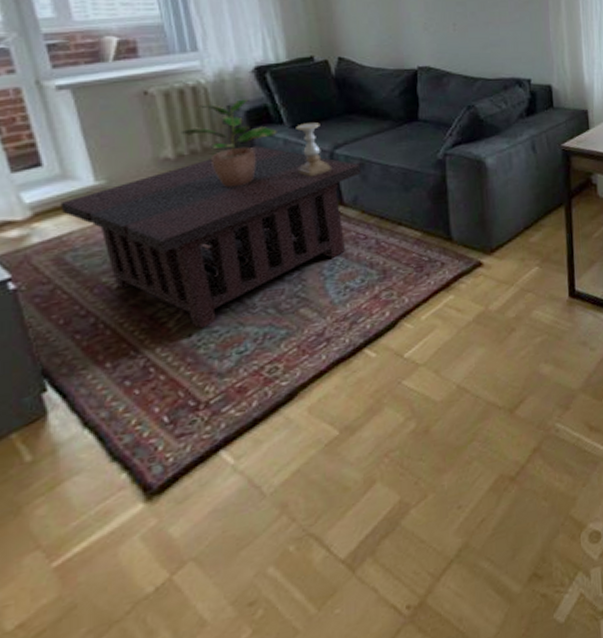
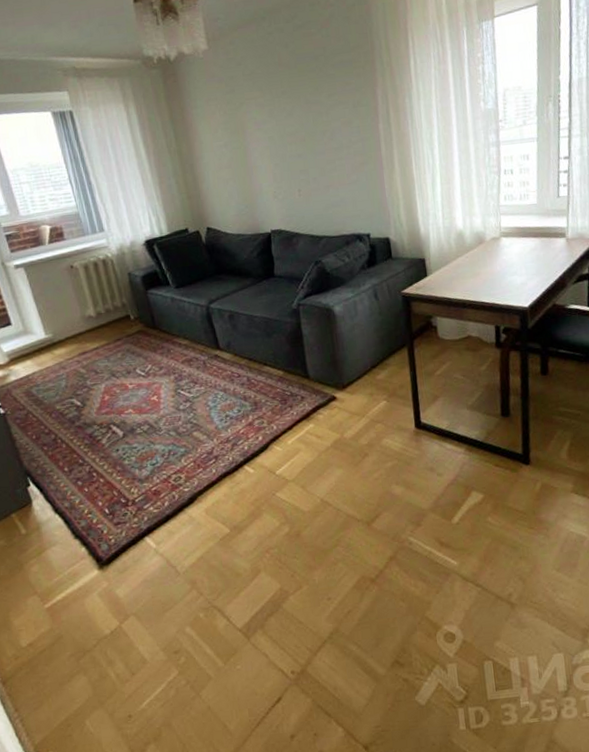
coffee table: present [60,146,361,329] -> none [25,303,232,445]
potted plant: present [181,99,279,187] -> none [98,267,167,337]
candle holder: present [296,122,331,177] -> none [179,283,208,327]

